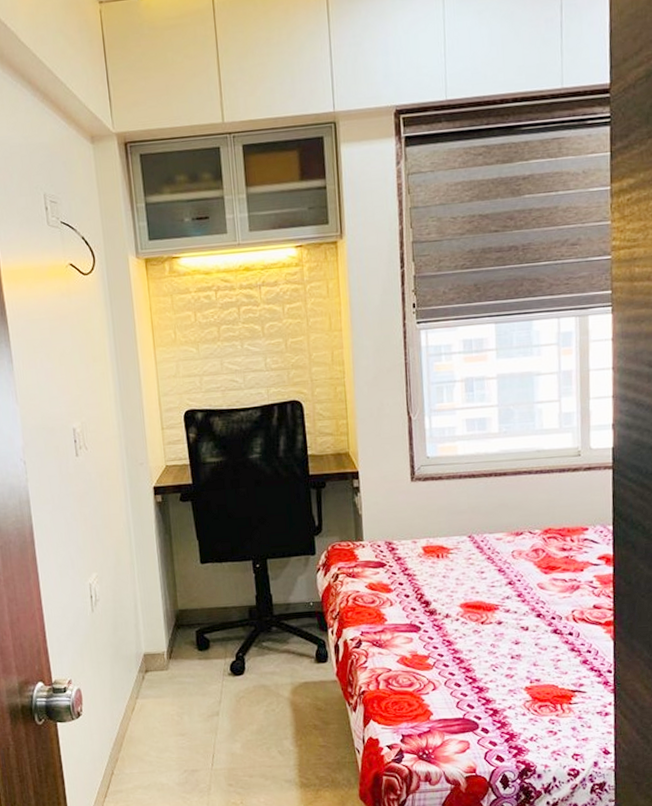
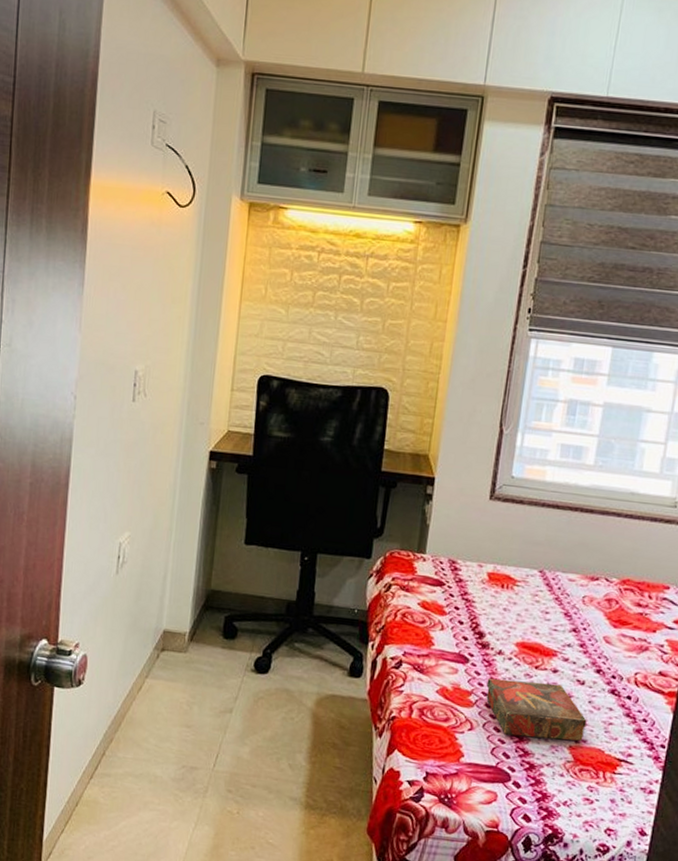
book: none [440,634,537,688] -> present [486,678,587,741]

